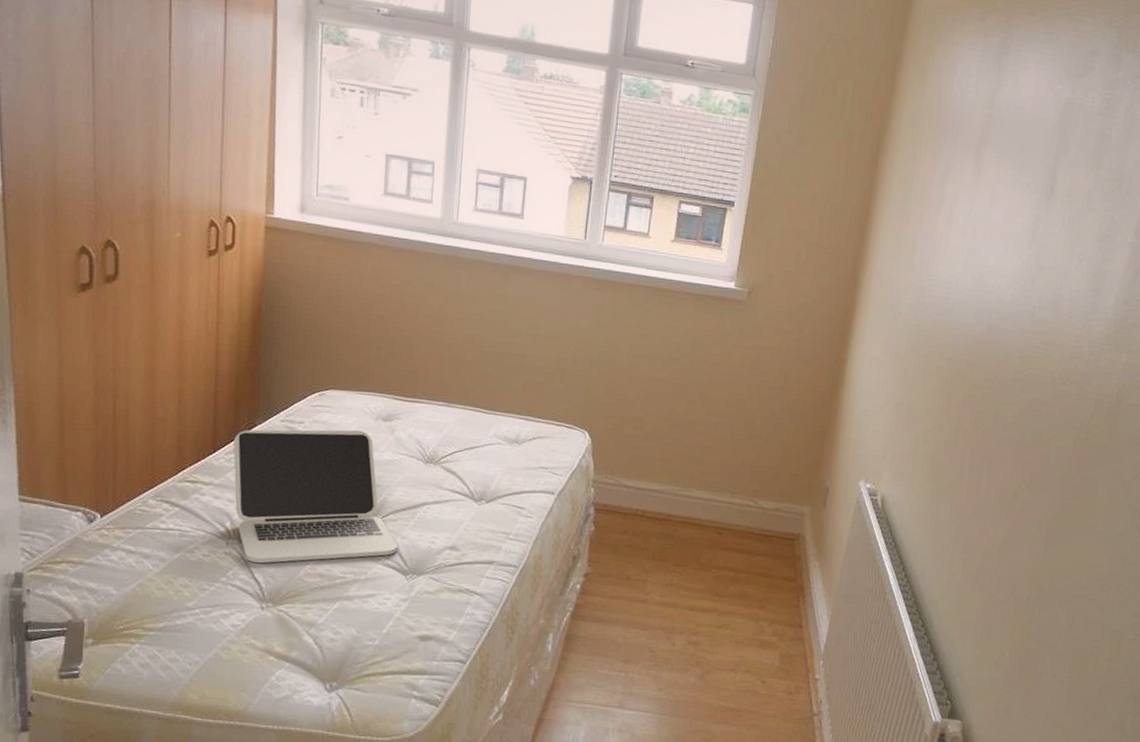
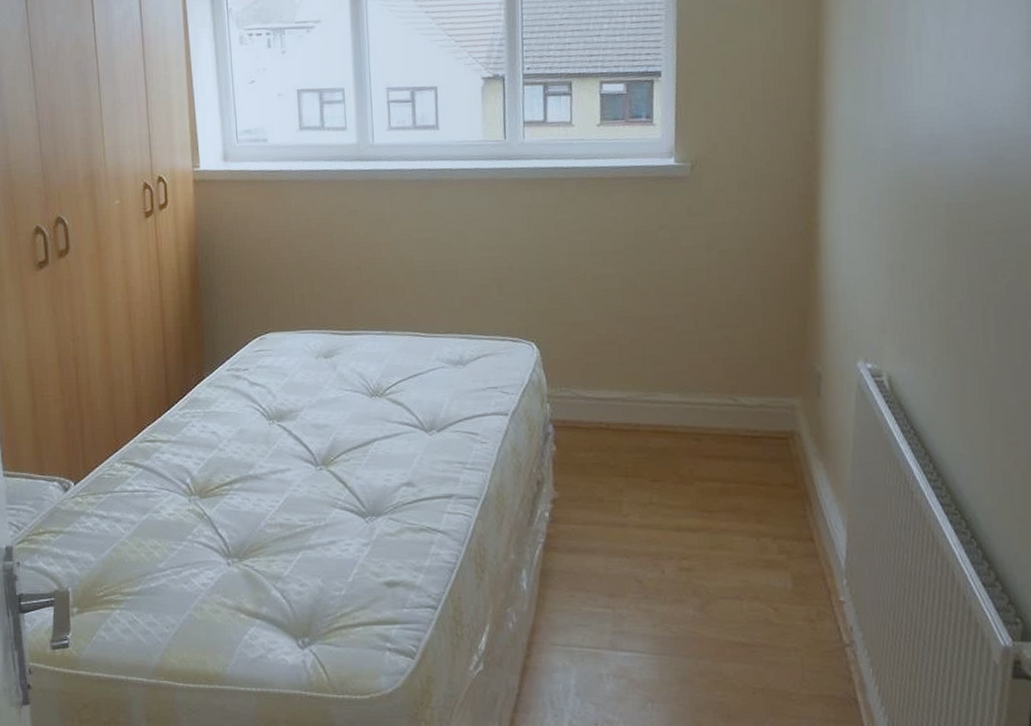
laptop: present [233,429,398,564] -> none [186,371,354,518]

